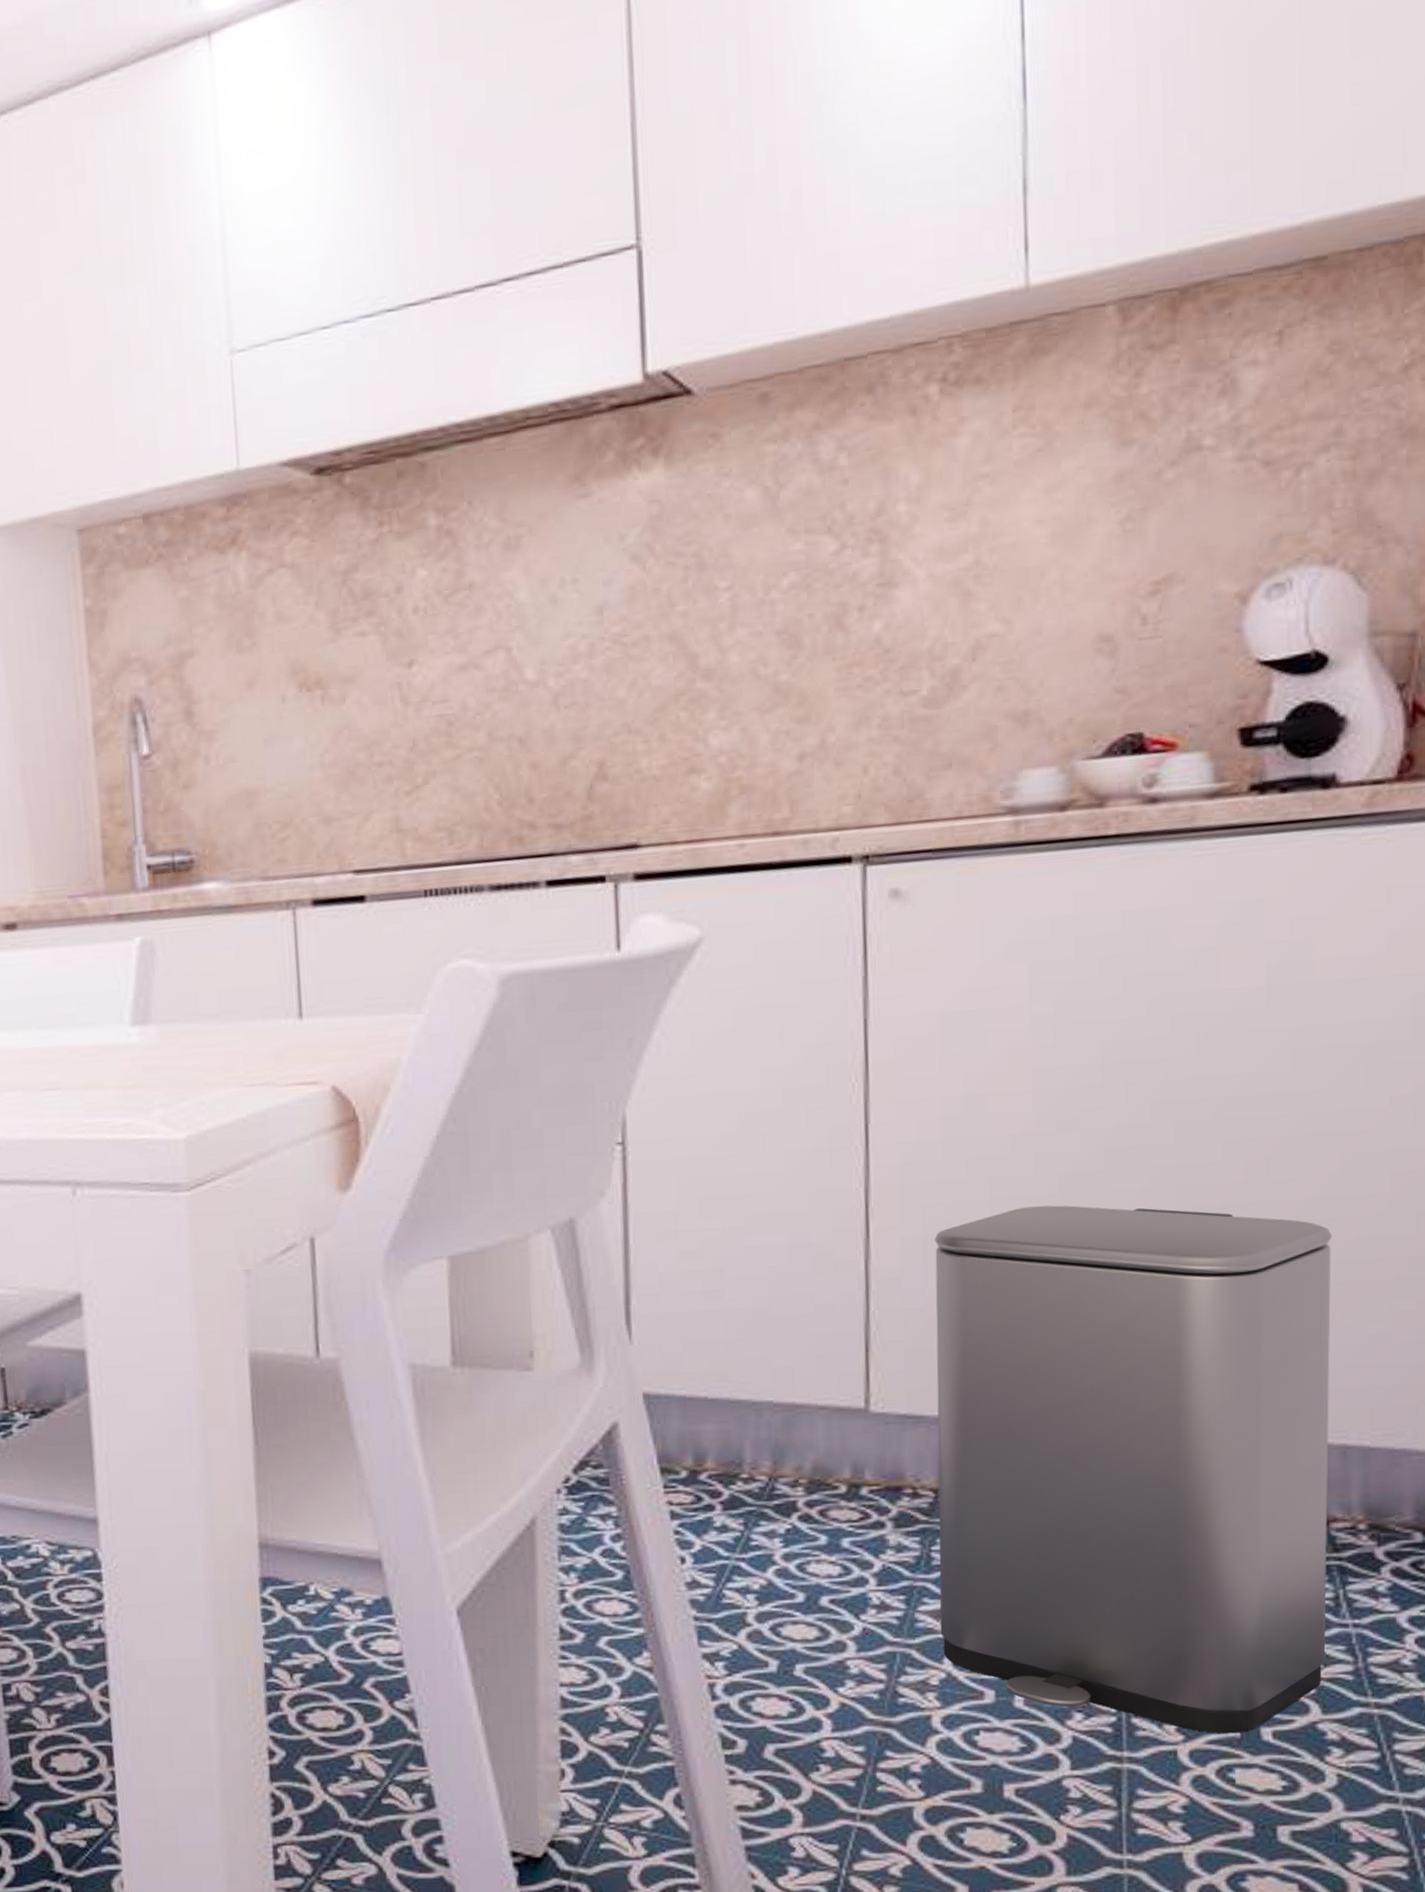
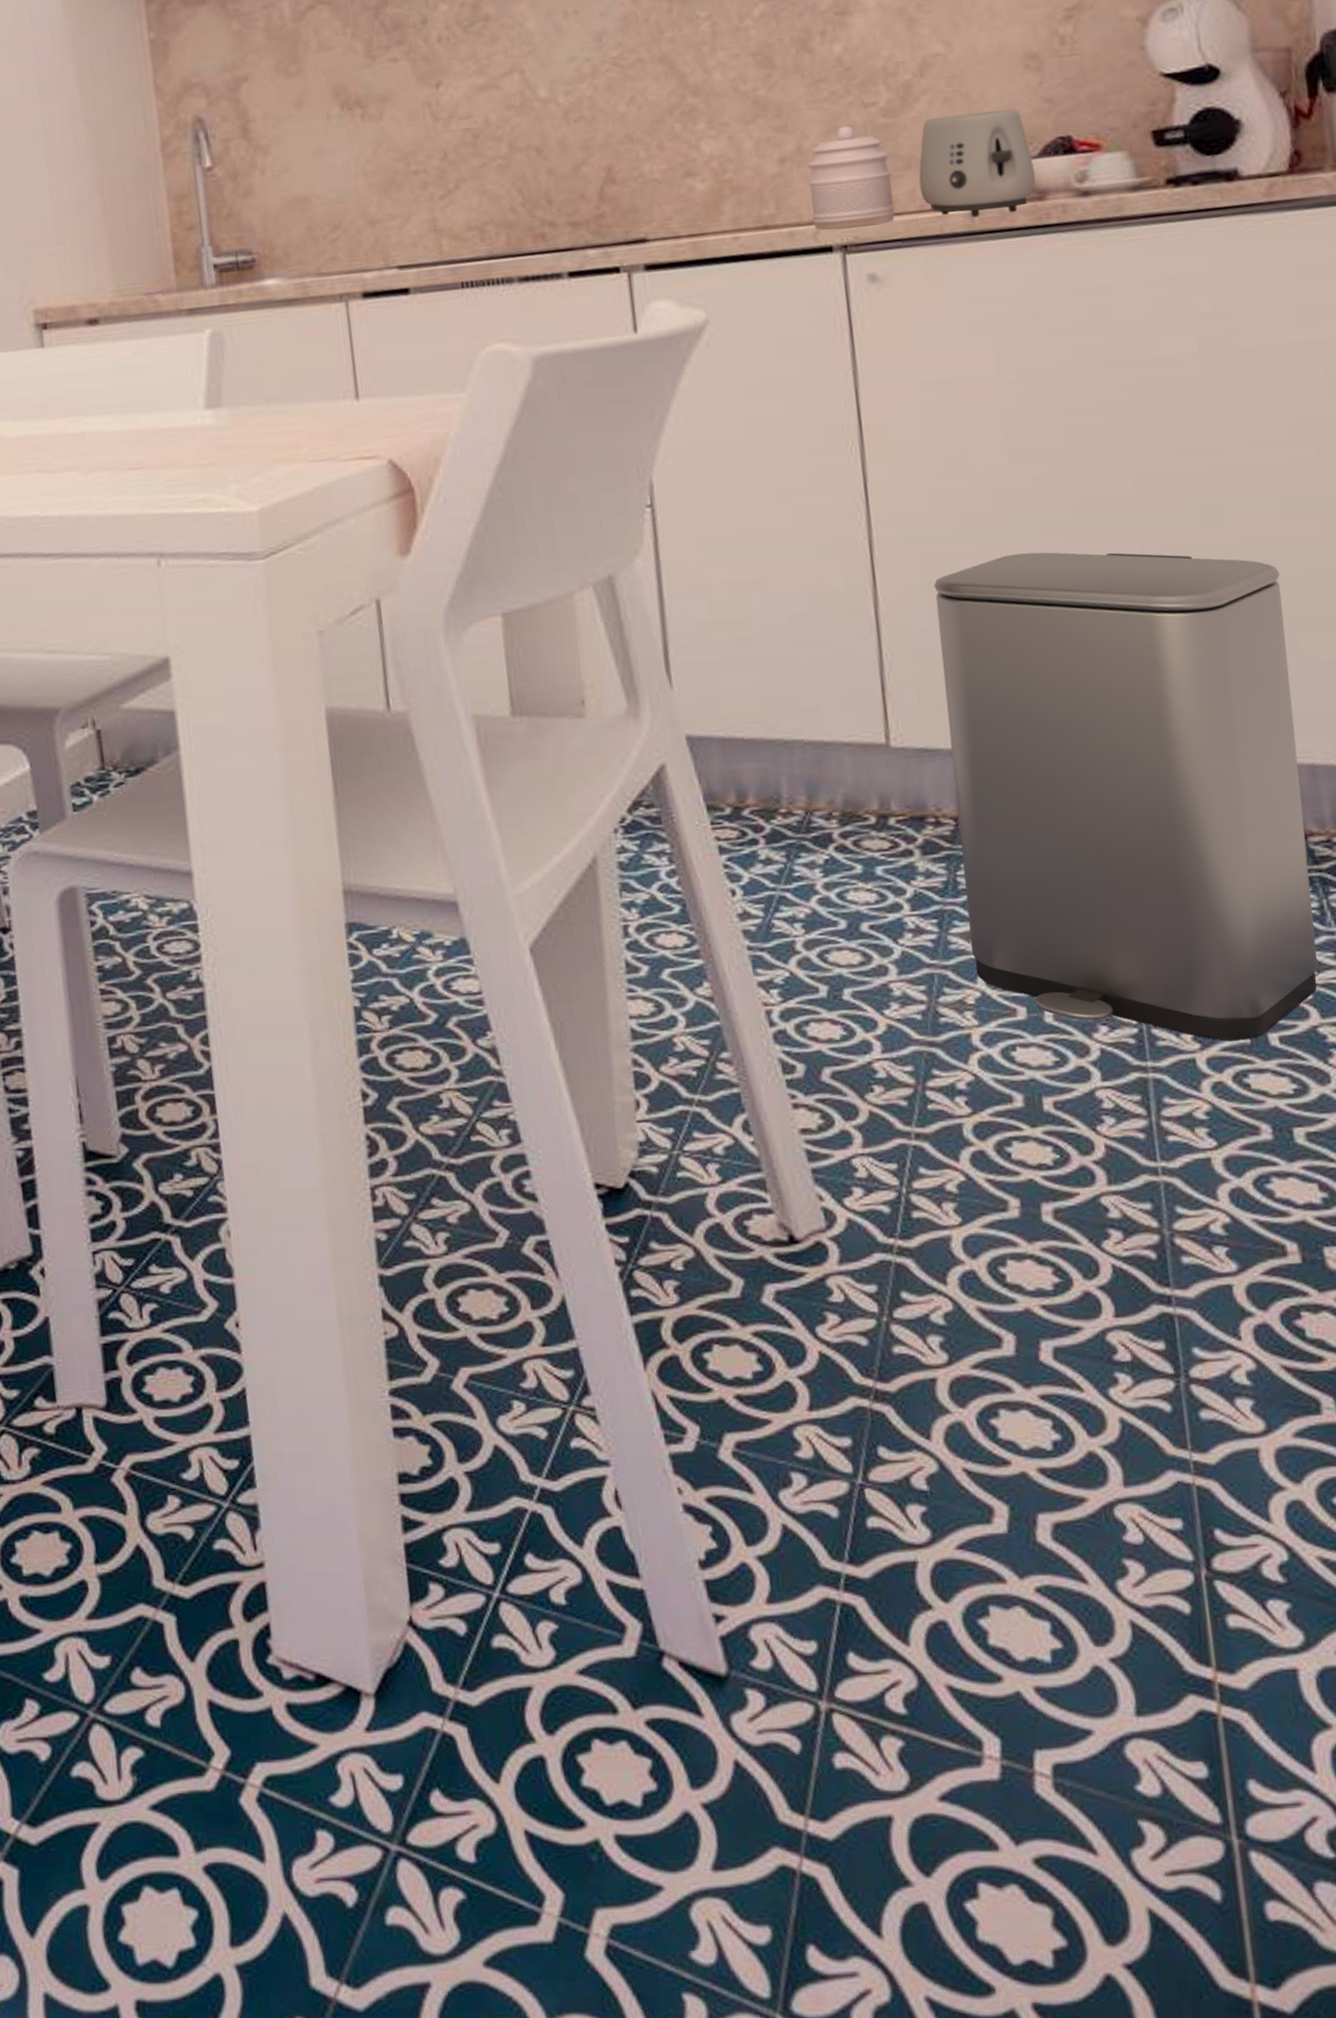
jar: none [830,717,928,838] -> present [807,125,895,231]
toaster: none [959,700,1096,826] -> present [919,109,1036,218]

